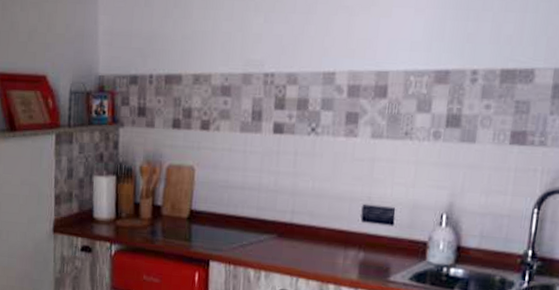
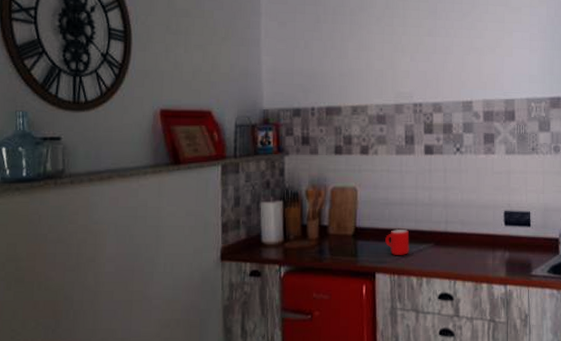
mug: none [222,216,250,245] -> present [385,230,410,255]

